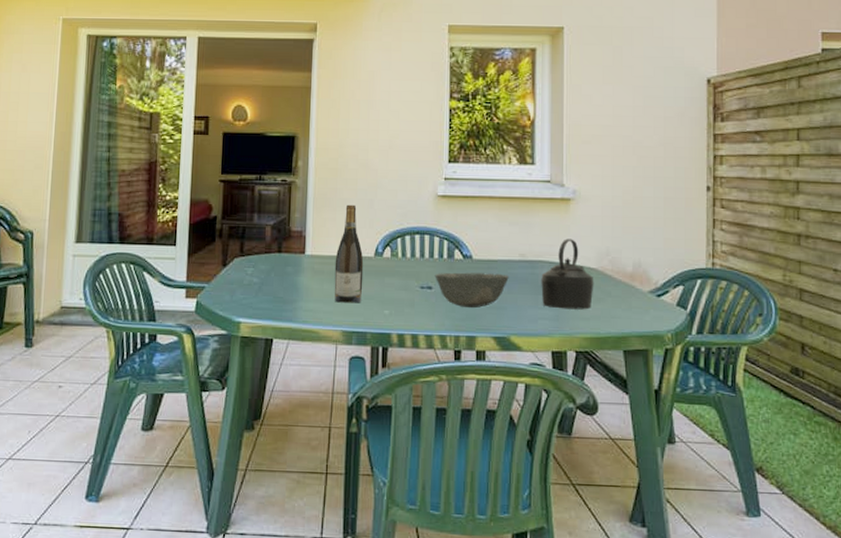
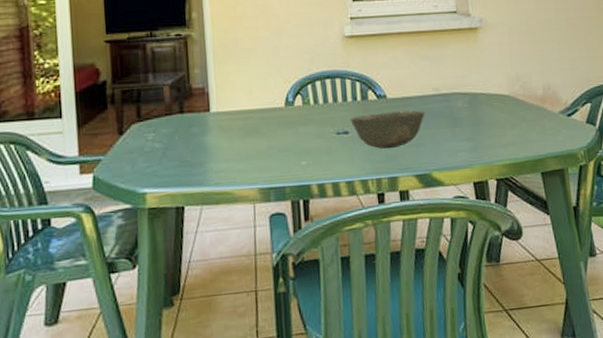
wine bottle: present [334,204,364,303] -> none [243,54,276,159]
kettle: present [541,239,594,310] -> none [456,68,508,139]

